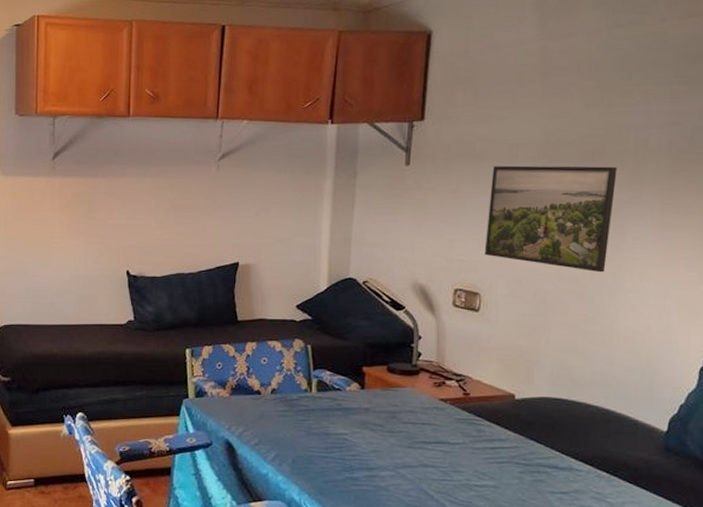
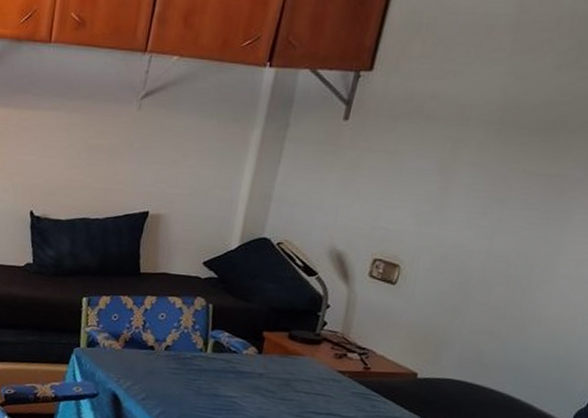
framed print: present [485,165,617,273] -> none [413,128,577,255]

